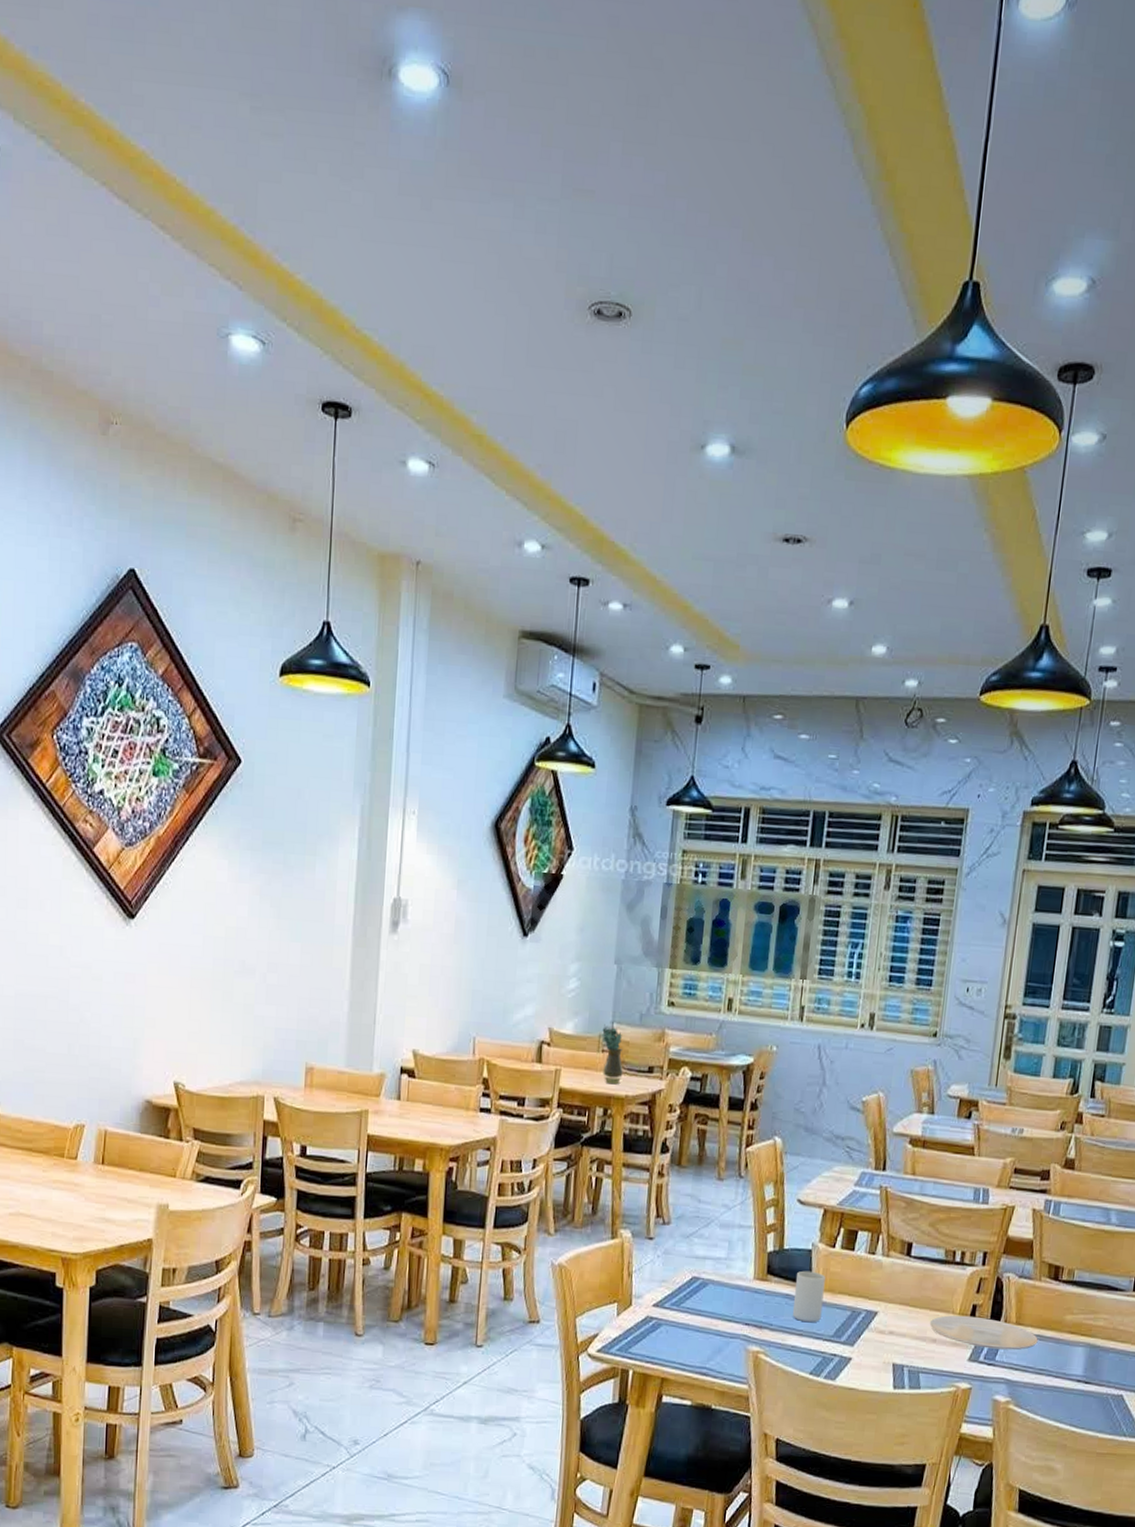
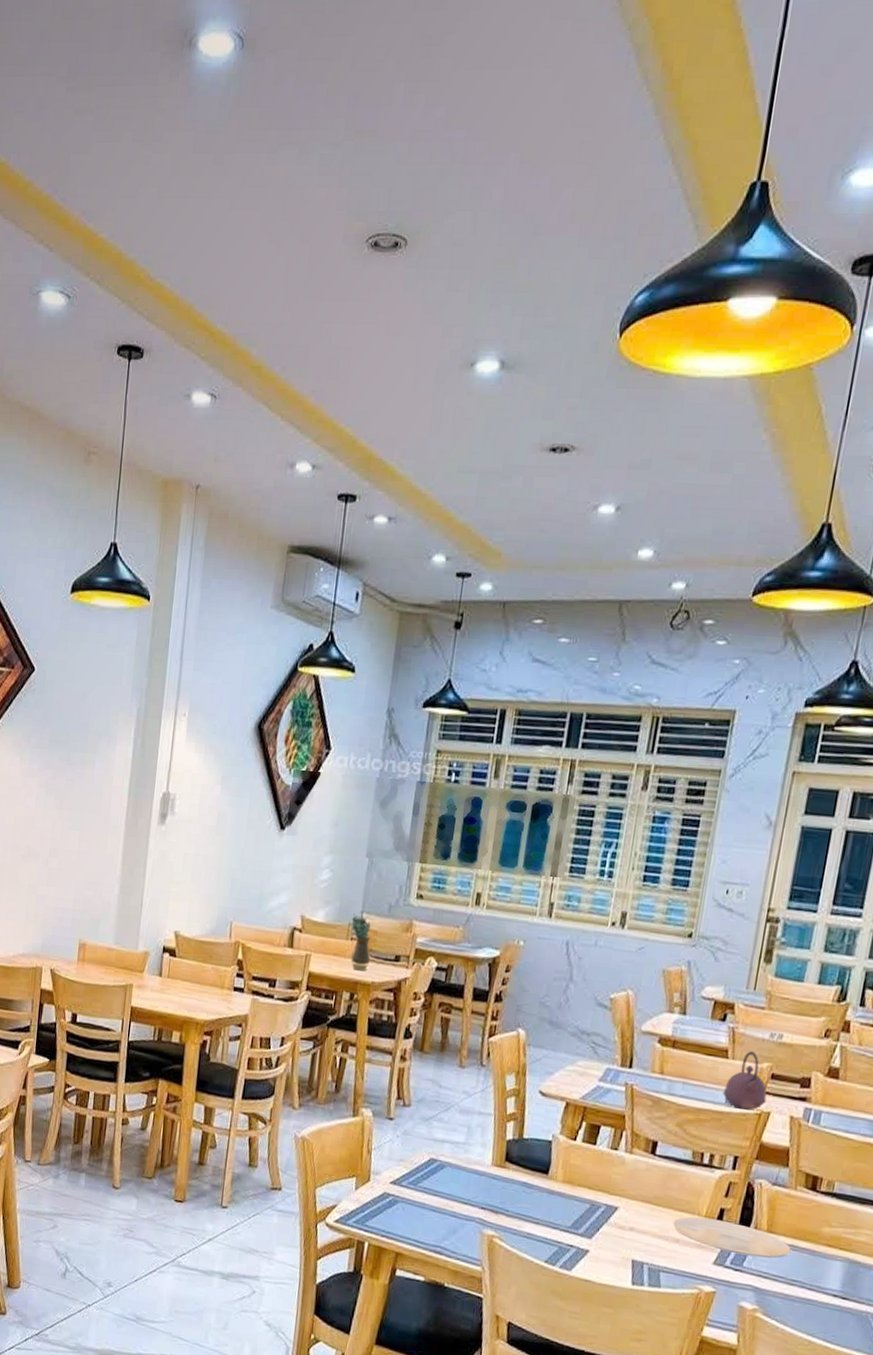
cup: present [792,1270,826,1323] -> none [529,1160,565,1212]
teapot: none [970,1147,1011,1206] -> present [722,1051,767,1110]

